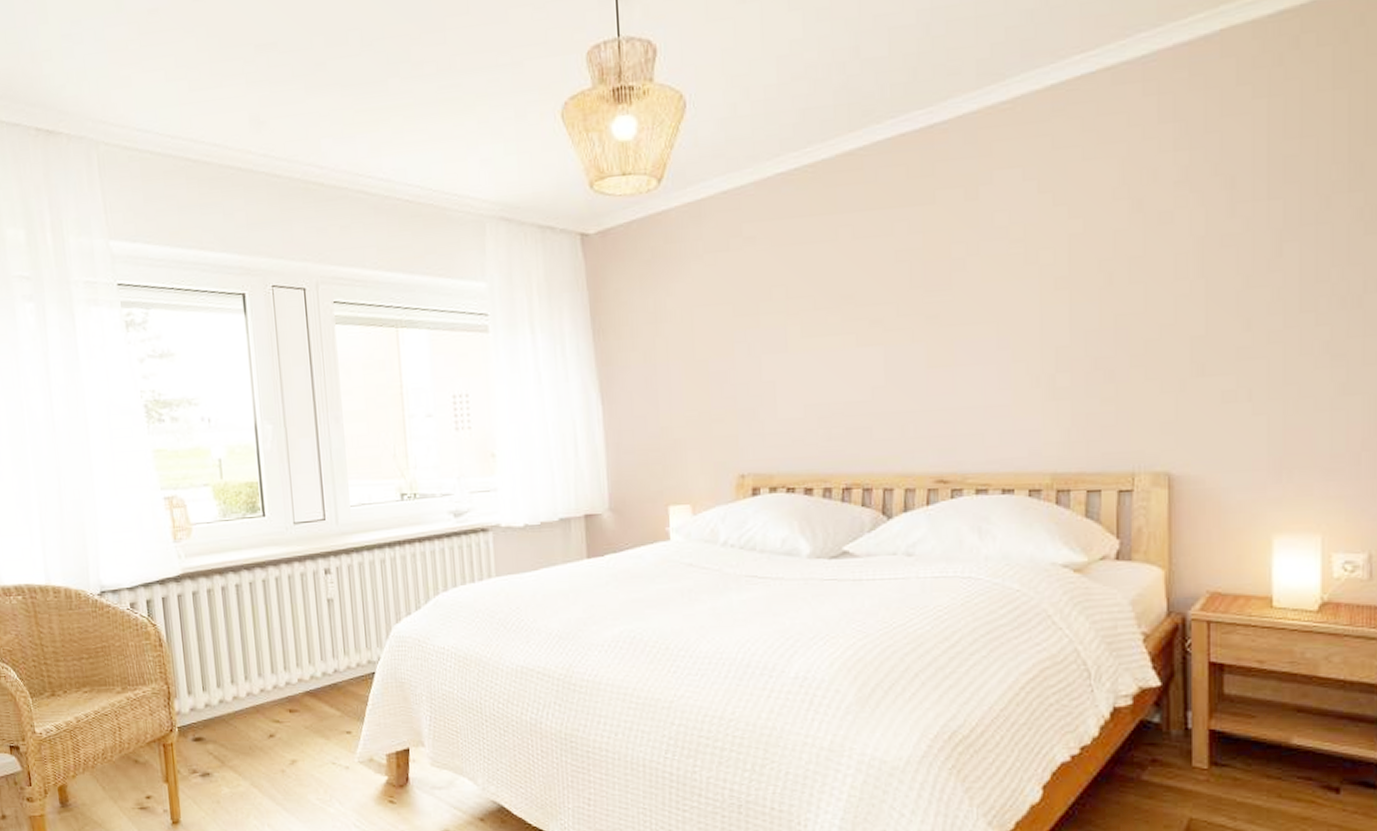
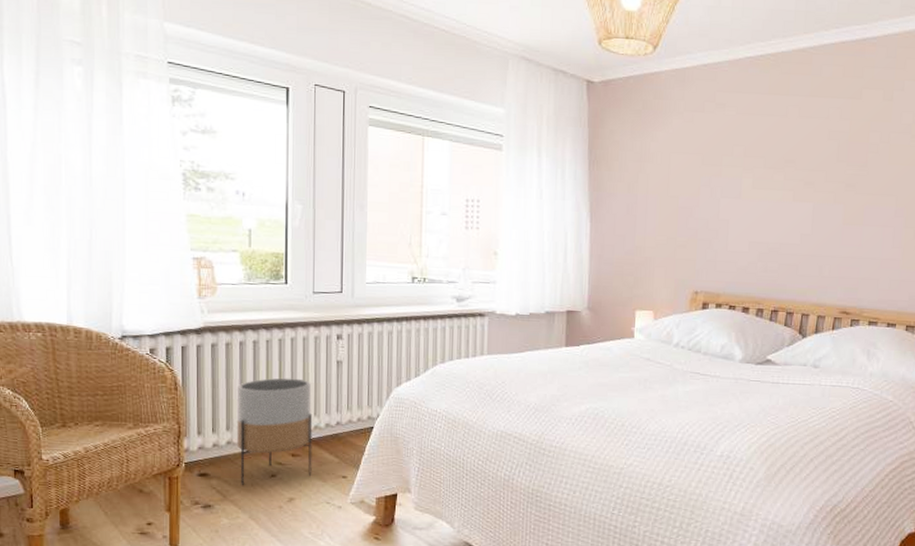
planter: none [223,623,313,748] -> present [236,377,313,485]

